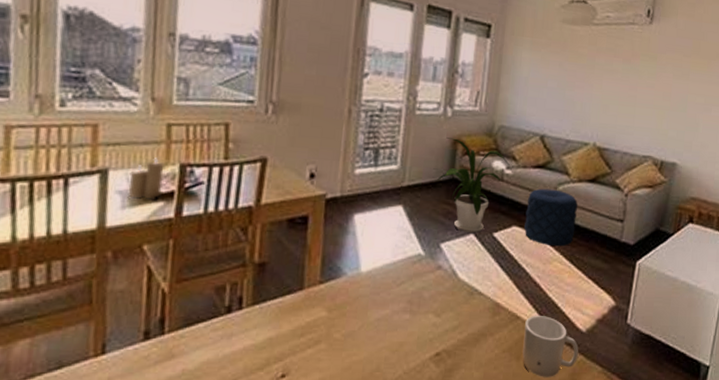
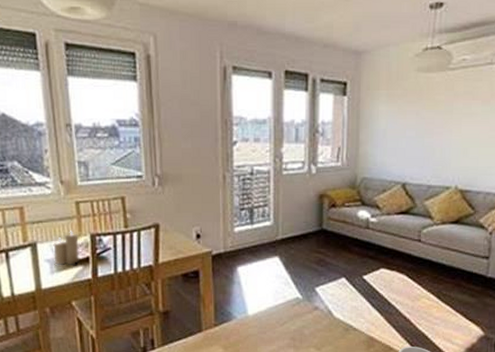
house plant: present [437,137,510,233] -> none [308,193,374,277]
pouf: present [524,188,578,247] -> none [392,233,443,285]

